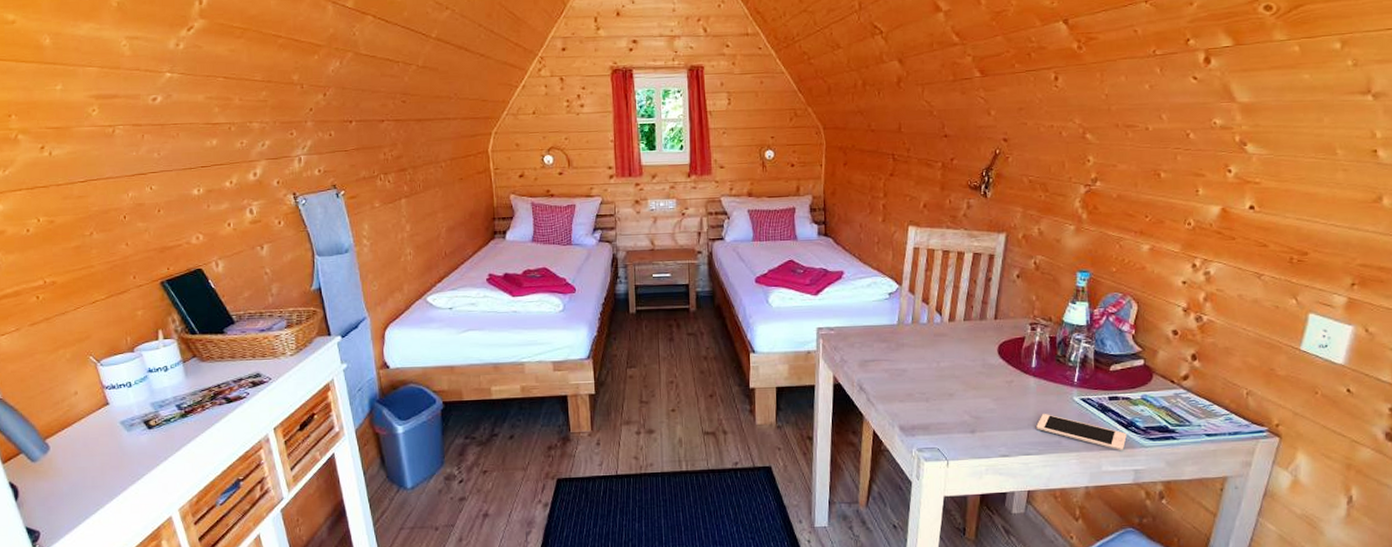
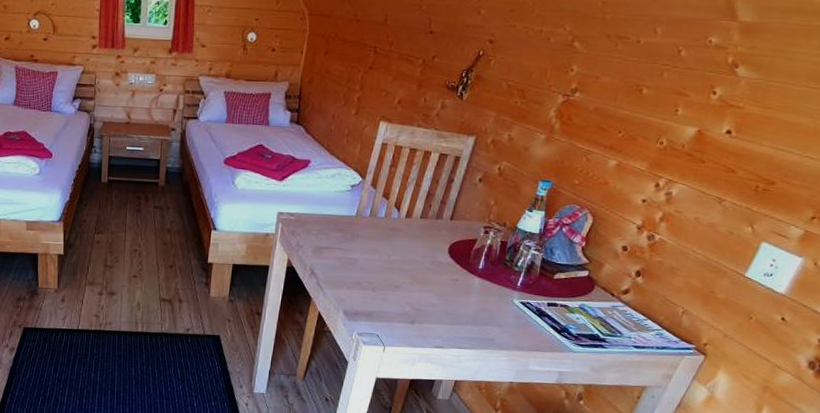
cell phone: present [1036,414,1127,451] -> none [473,313,559,354]

